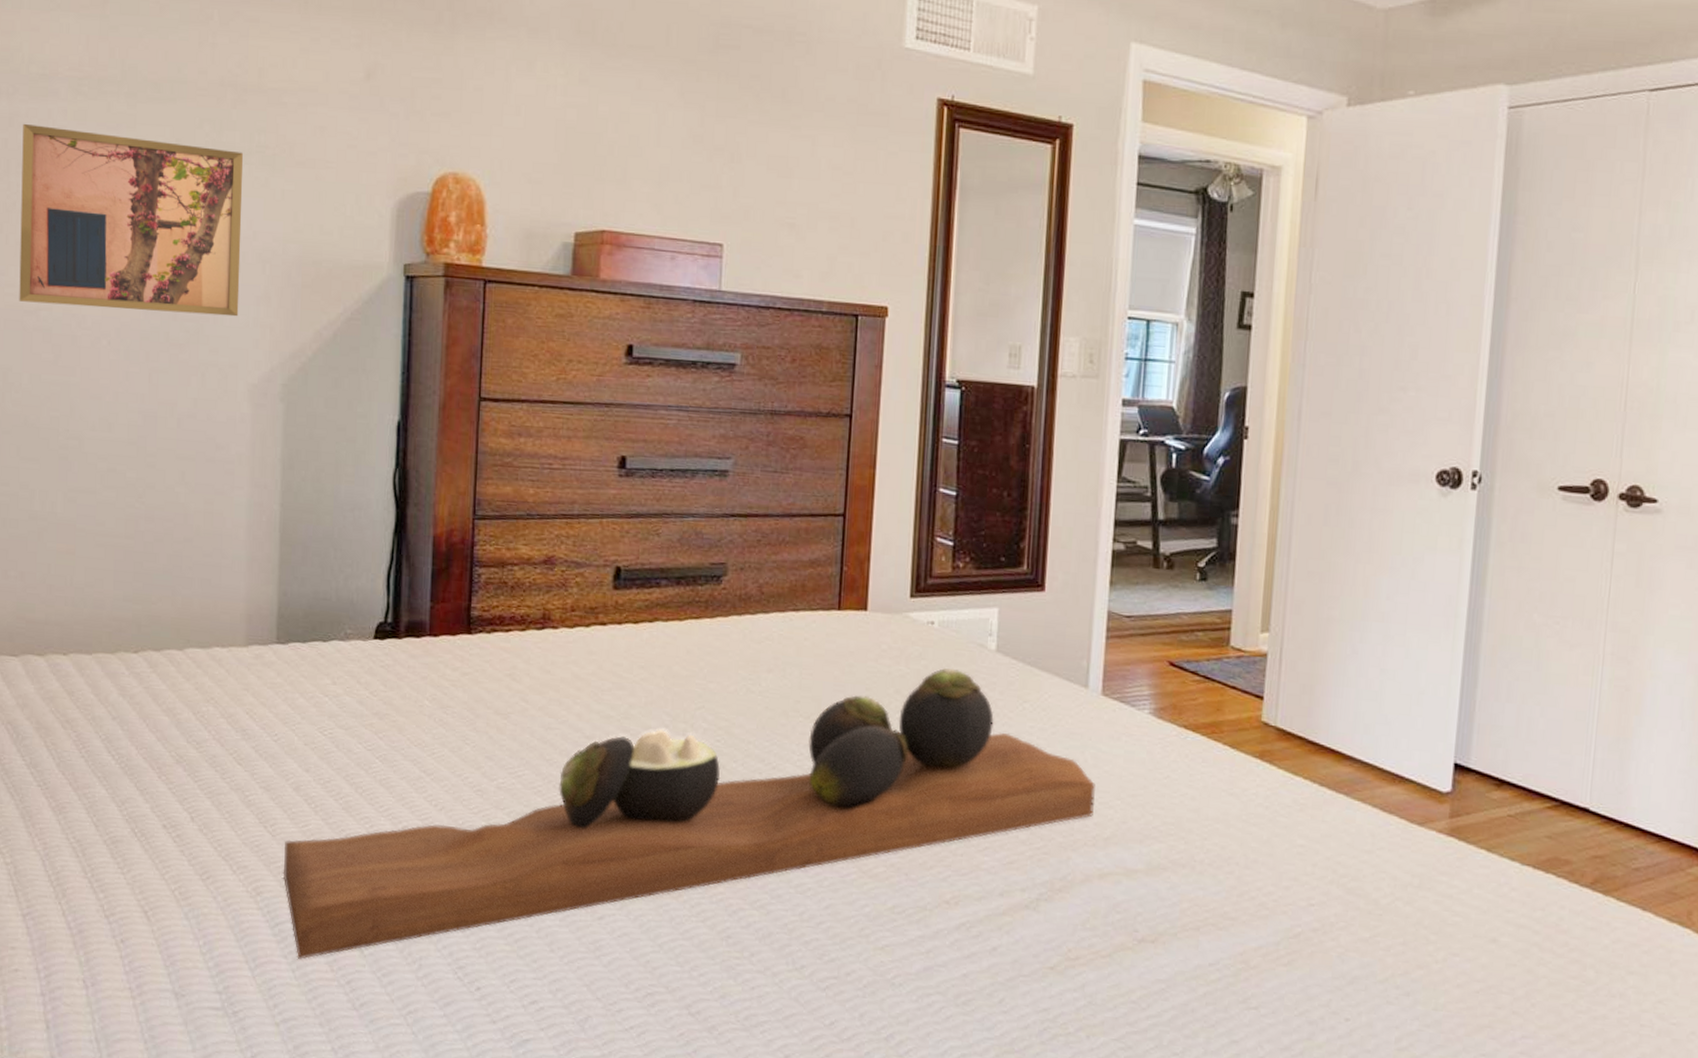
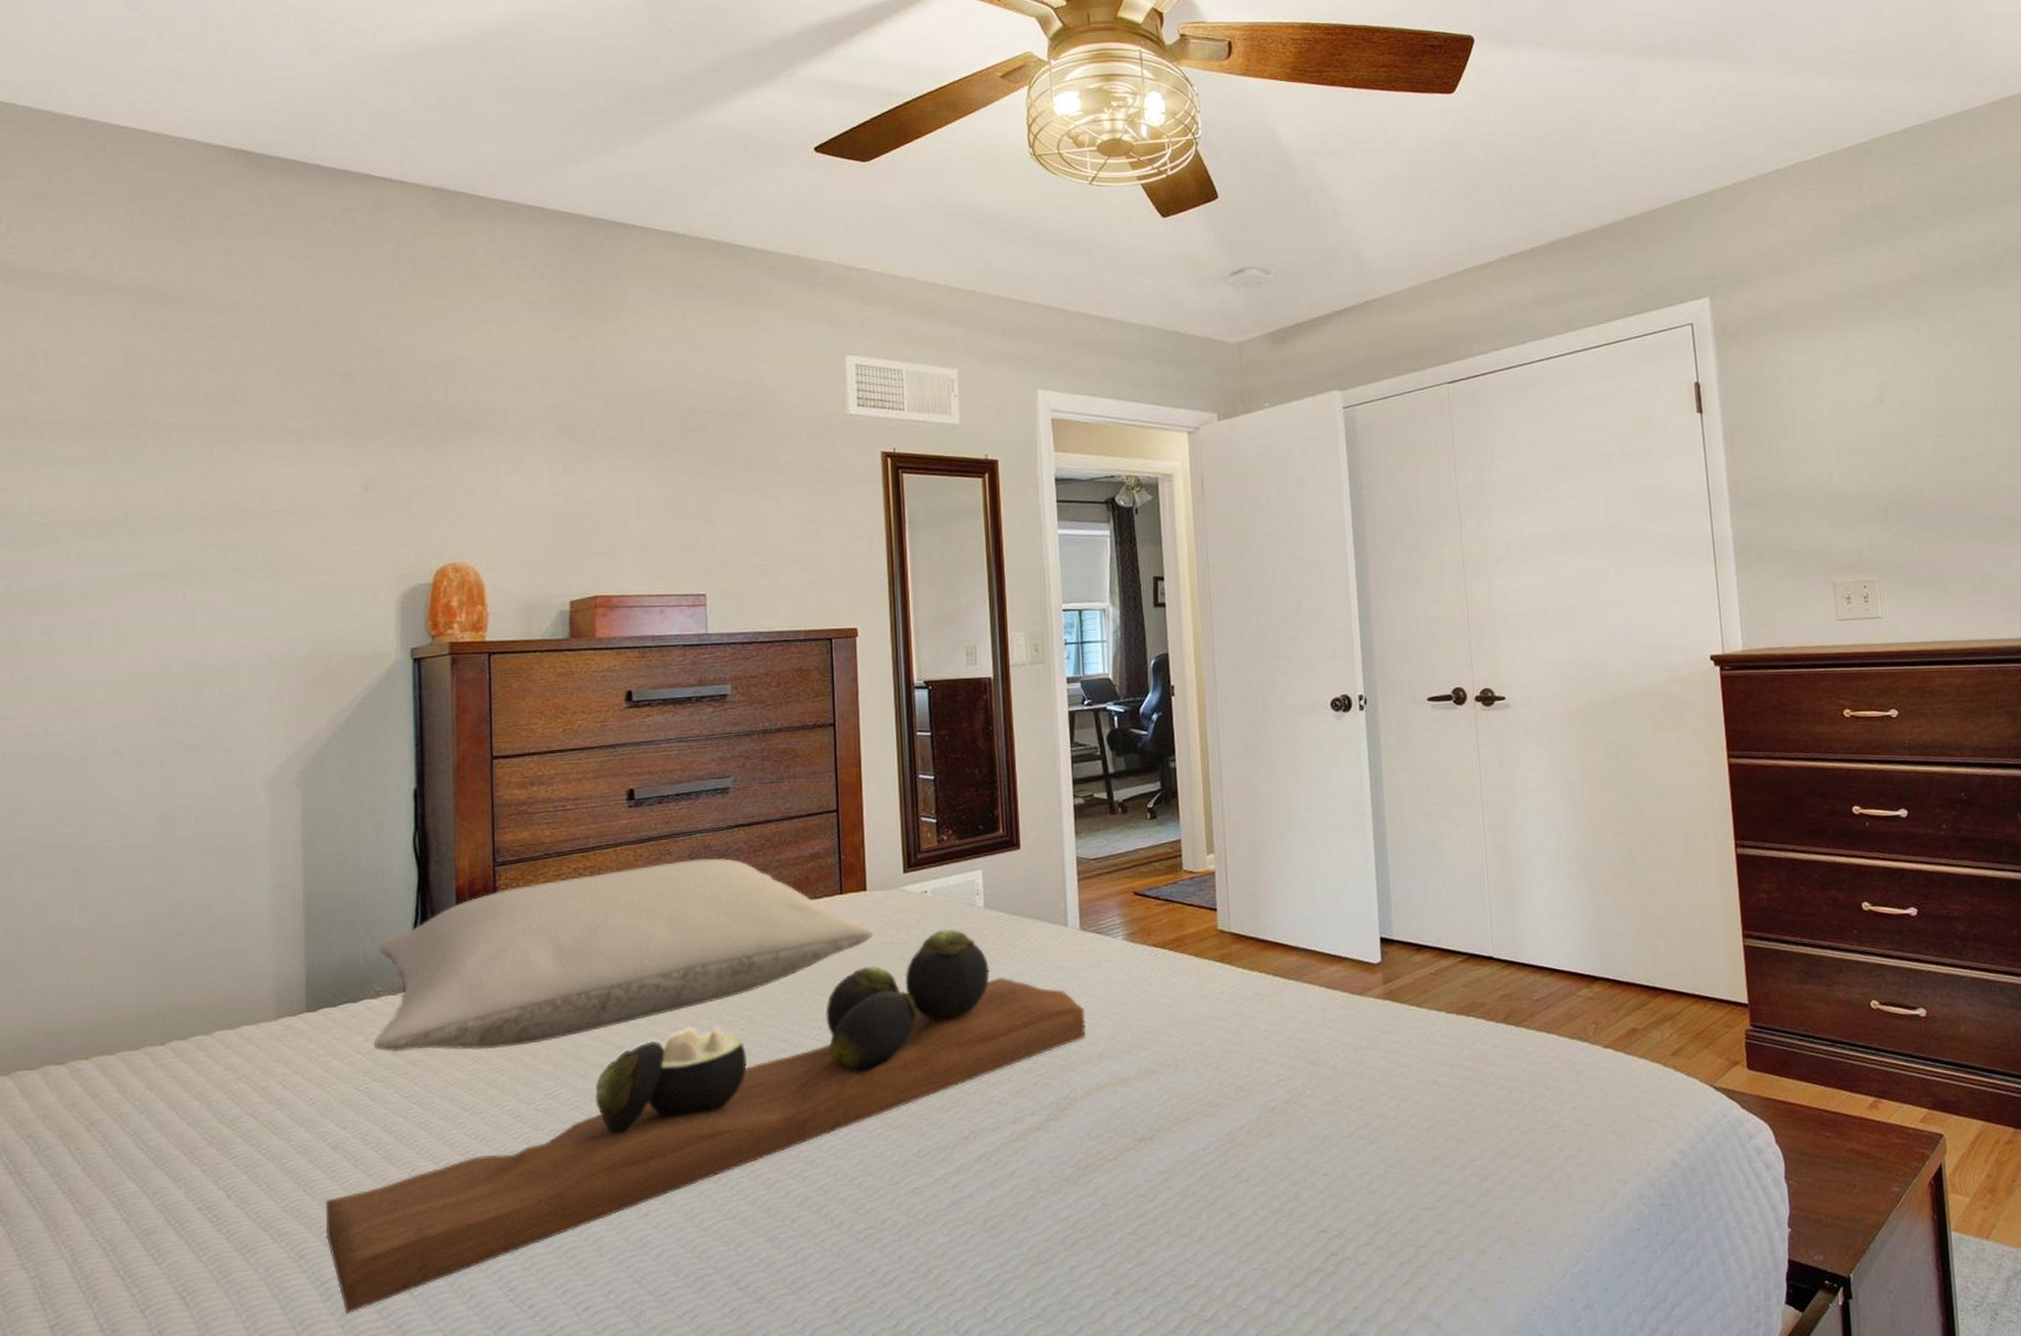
wall art: present [19,123,243,317] -> none [25,569,252,732]
pillow: none [340,544,870,718] -> present [373,858,874,1053]

